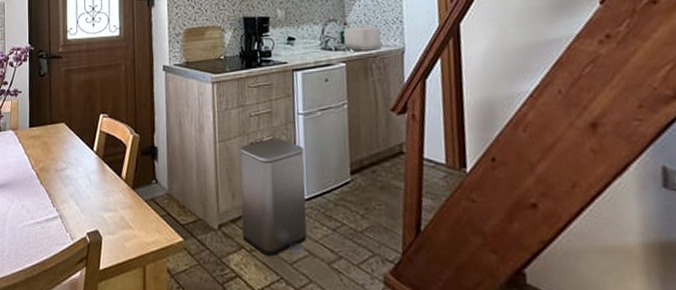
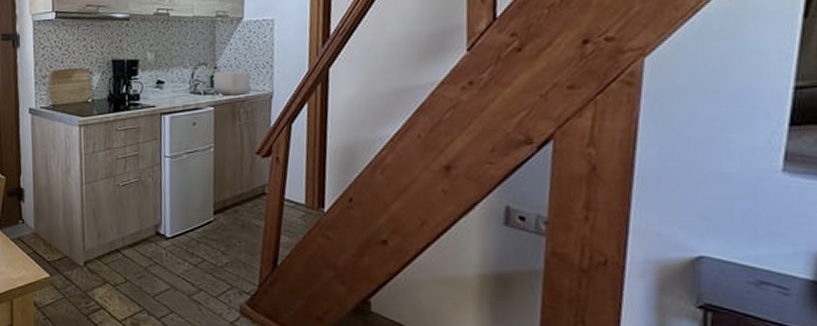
pedal bin: present [239,138,307,256] -> none [105,180,170,290]

